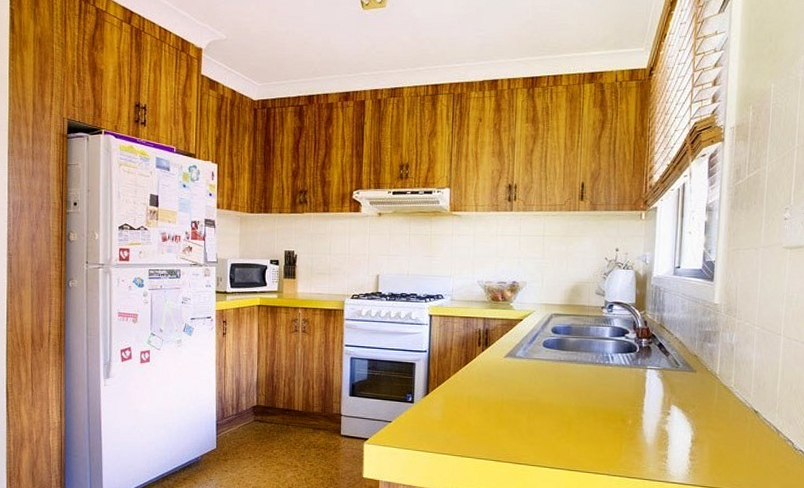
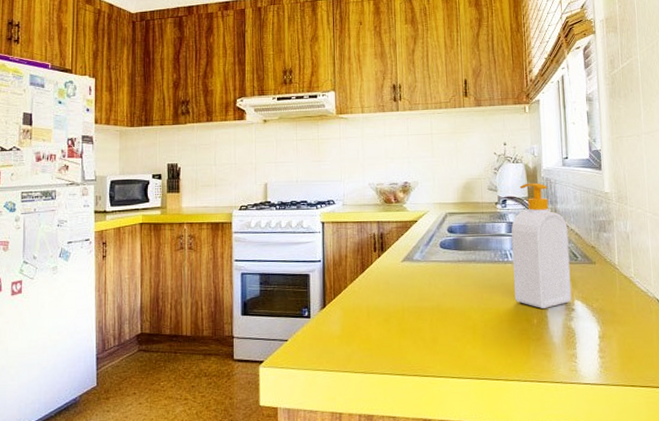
soap bottle: none [612,289,672,412] -> present [511,183,572,309]

